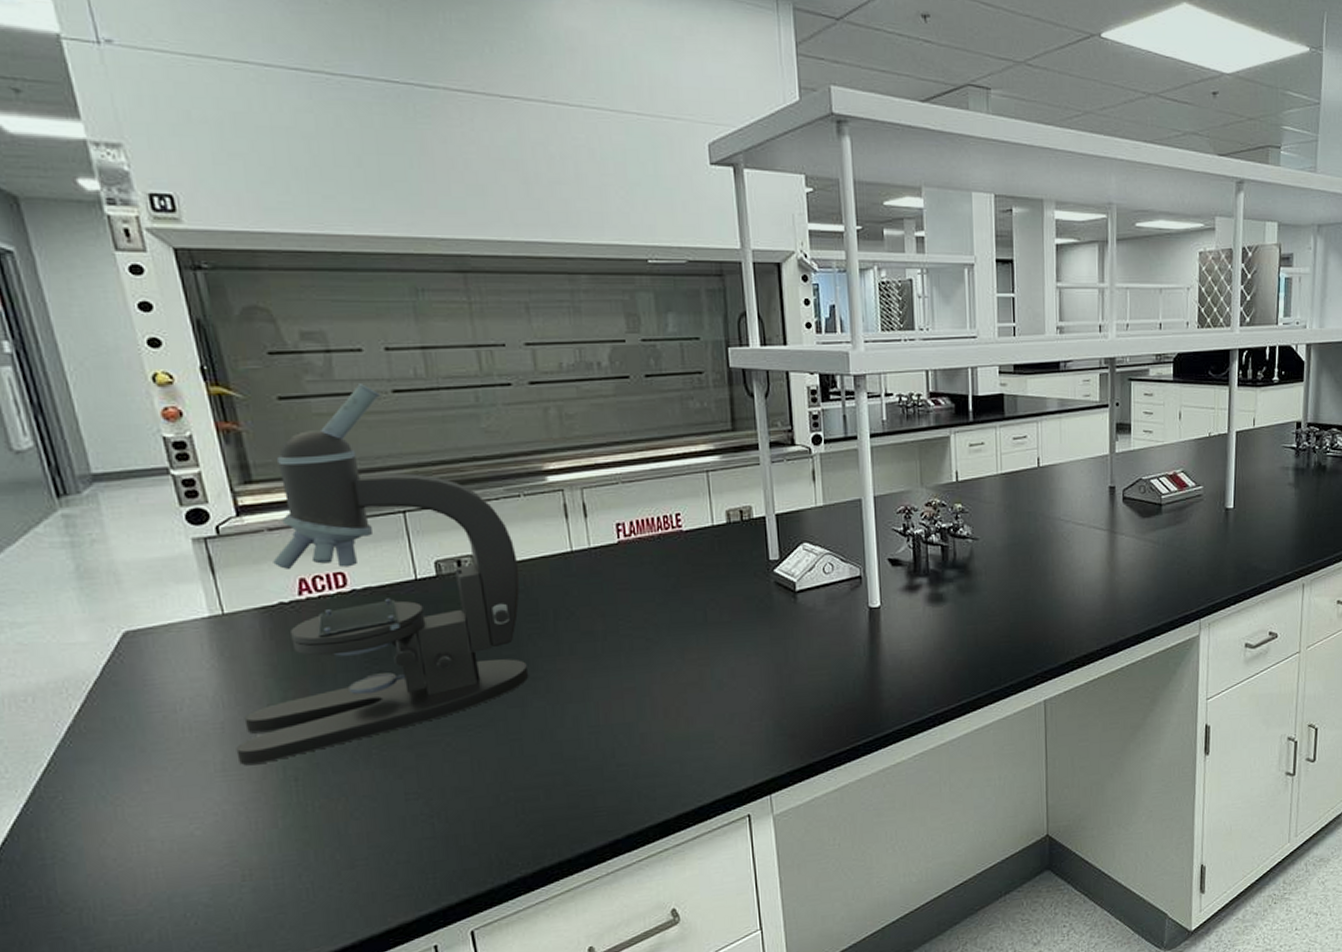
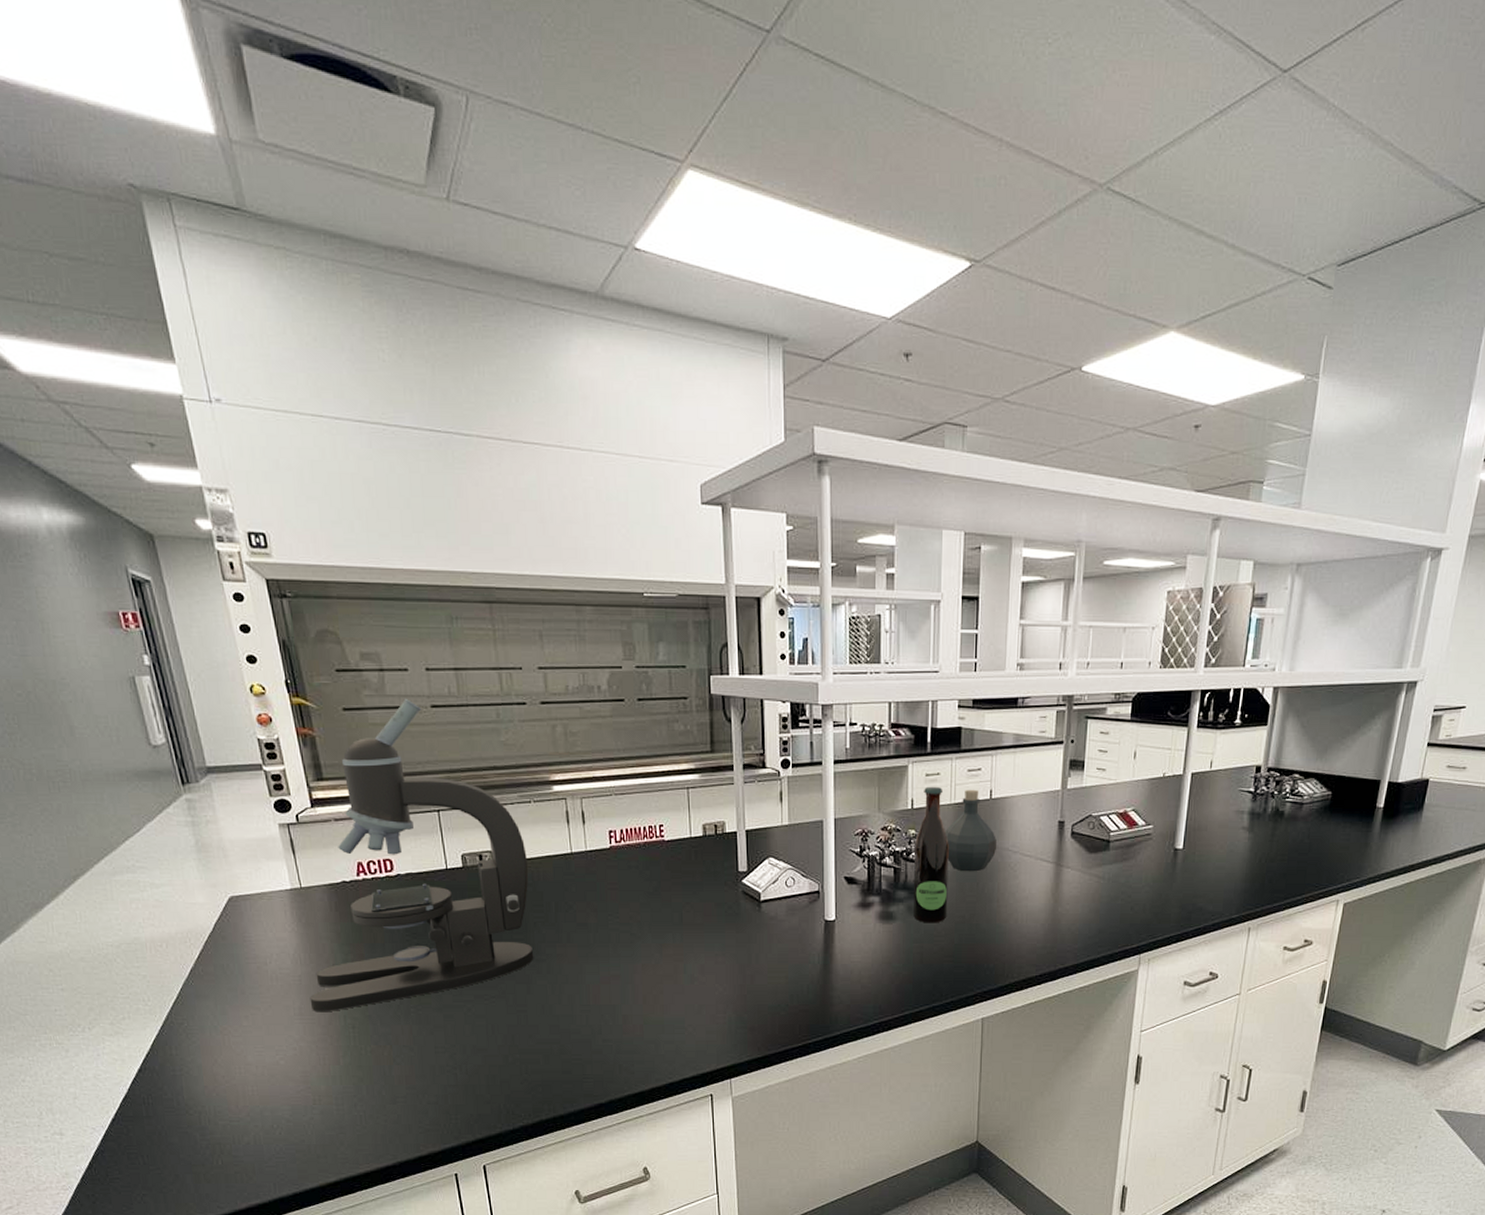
bottle: none [962,456,1001,603] -> present [913,786,949,923]
flask: none [993,458,1048,545] -> present [945,789,996,872]

